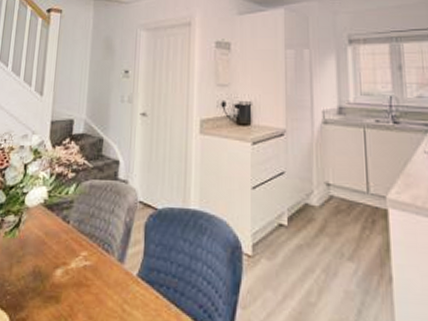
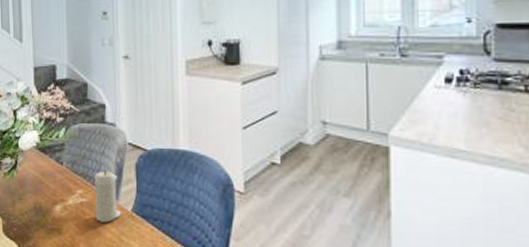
candle: none [98,229,127,289] -> present [94,169,122,223]

